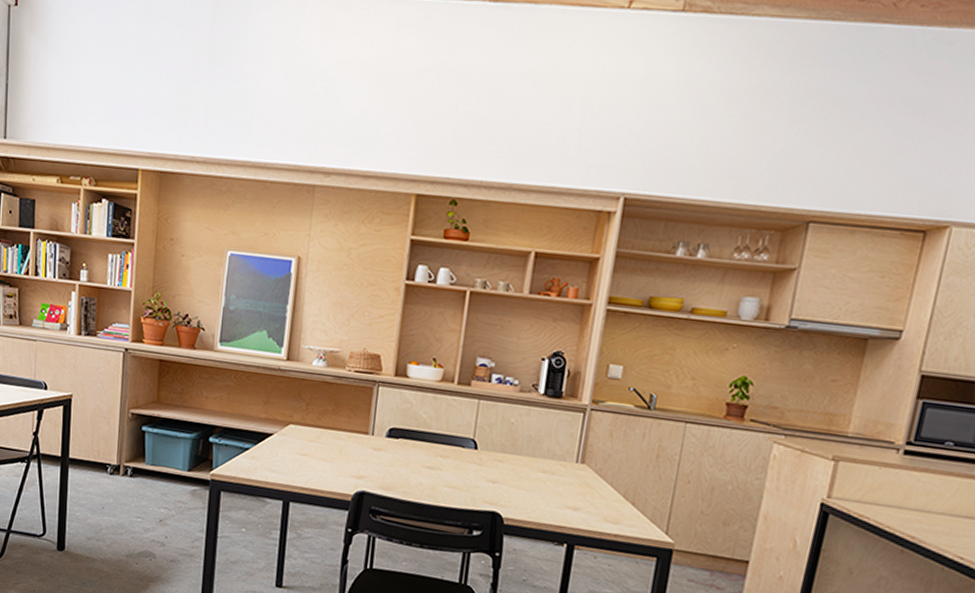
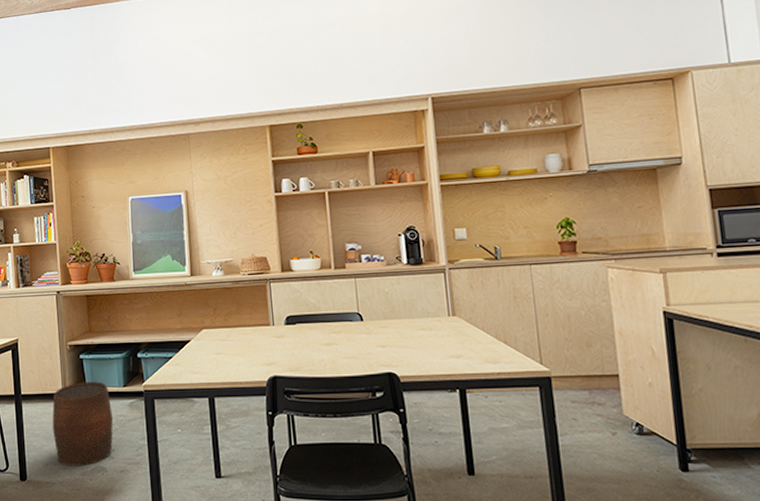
stool: none [100,456,171,548] -> present [52,381,113,466]

